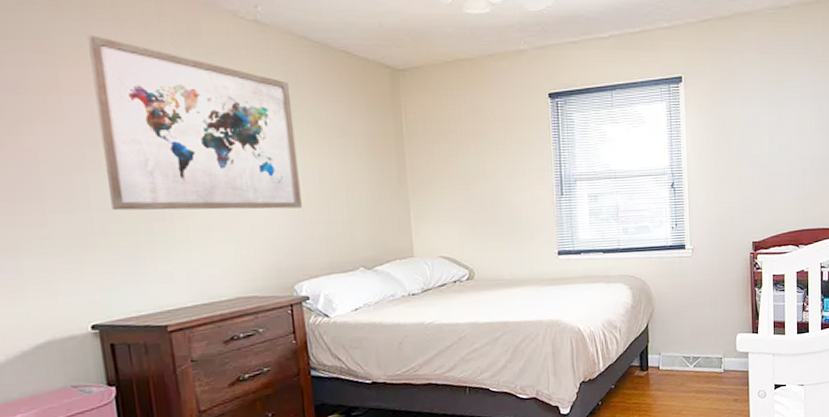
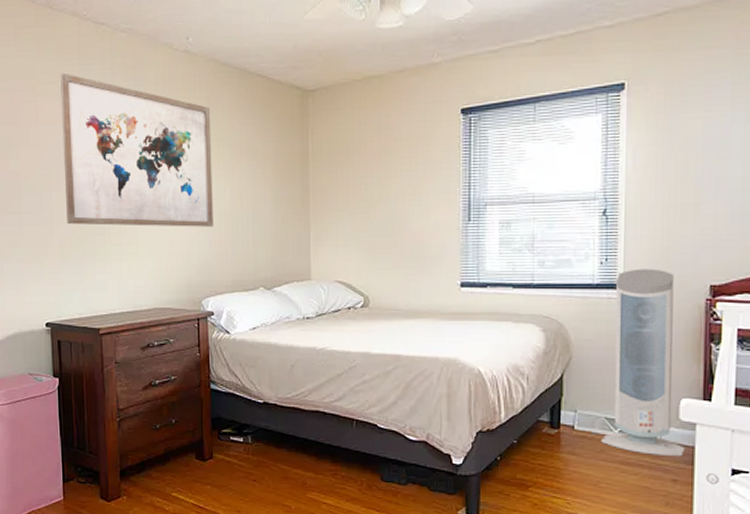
air purifier: none [680,230,742,382] -> present [601,268,686,456]

